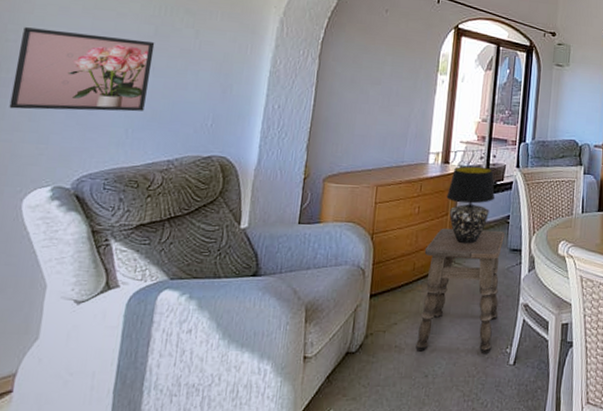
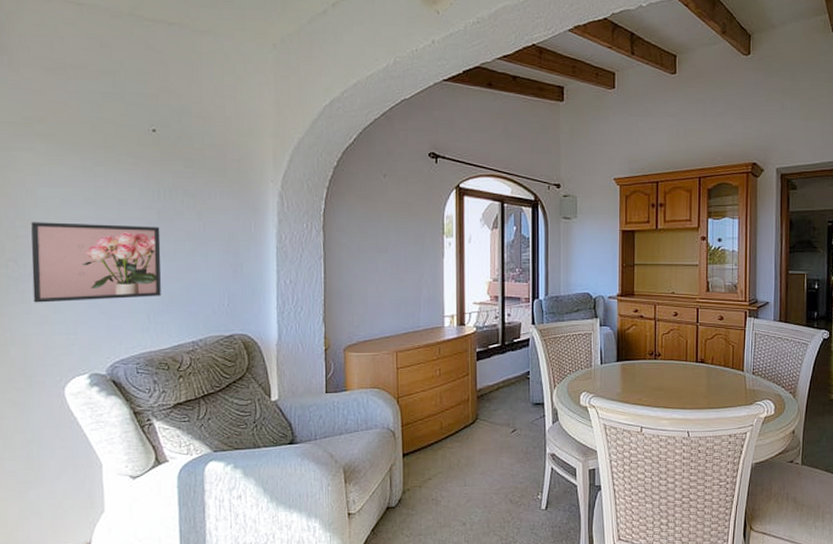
side table: present [416,228,505,353] -> none [449,386,527,503]
table lamp: present [446,166,495,244] -> none [465,326,514,401]

